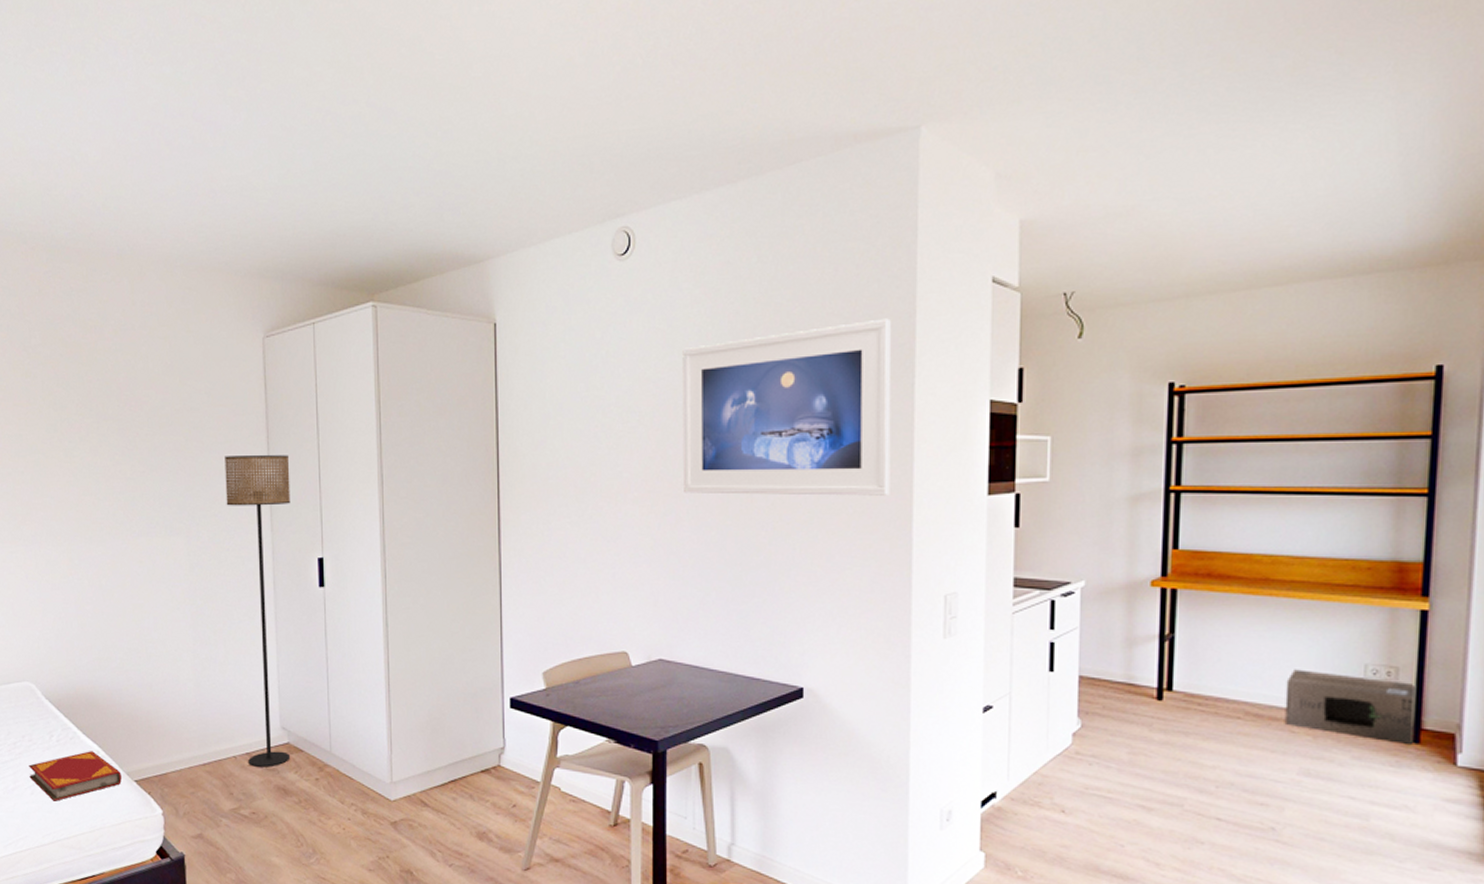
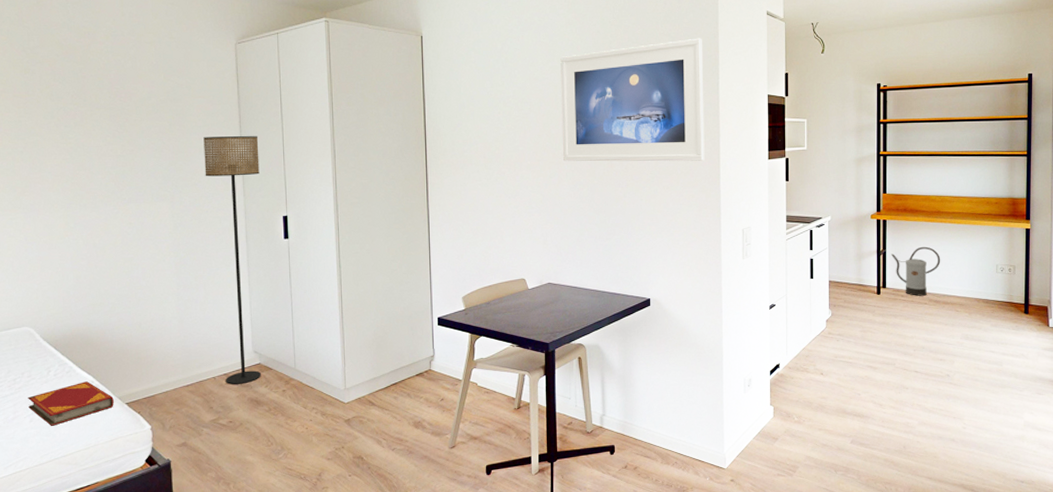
watering can: none [1183,631,1268,706] -> present [891,246,941,296]
cardboard box: present [1284,669,1417,744] -> none [952,270,1026,315]

